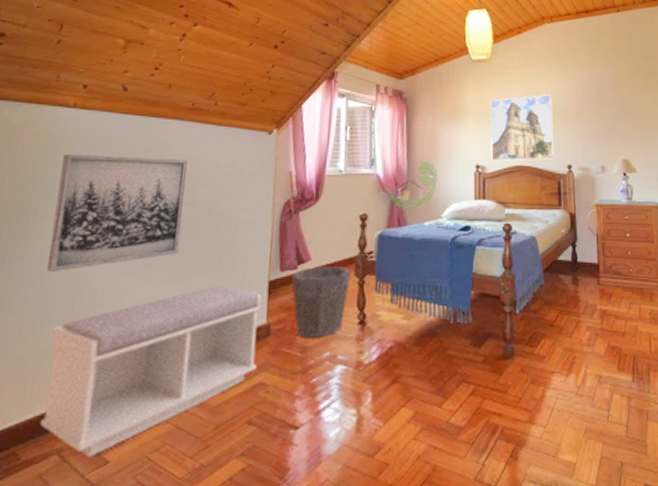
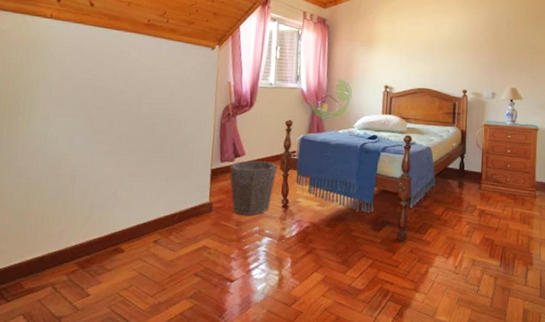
bench: present [39,285,262,457] -> none [37,170,206,290]
wall art: present [47,155,187,271] -> none [36,57,145,151]
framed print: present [491,94,554,161] -> none [398,28,455,85]

